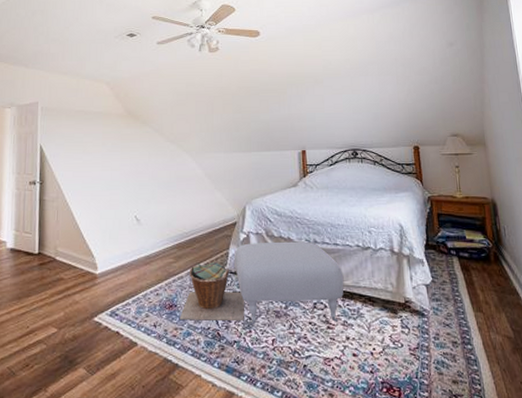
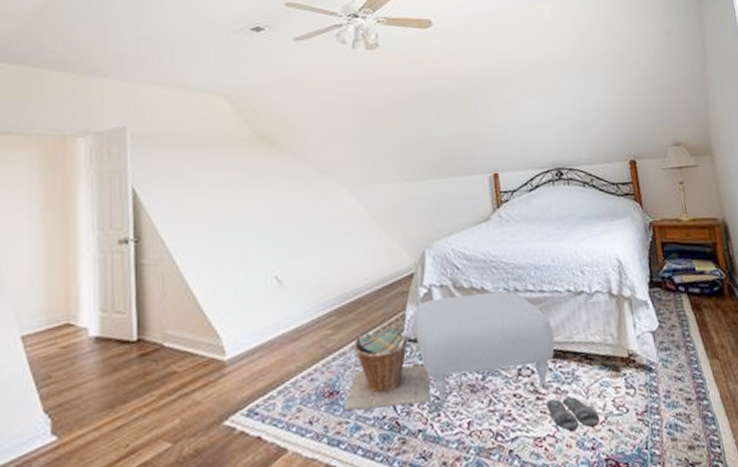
slippers: none [335,330,378,355] -> present [546,397,599,430]

